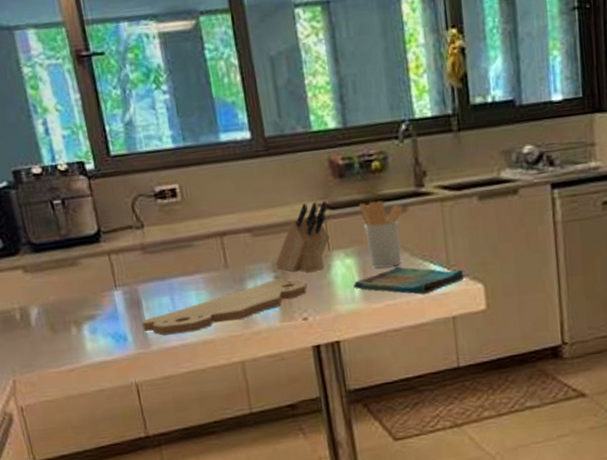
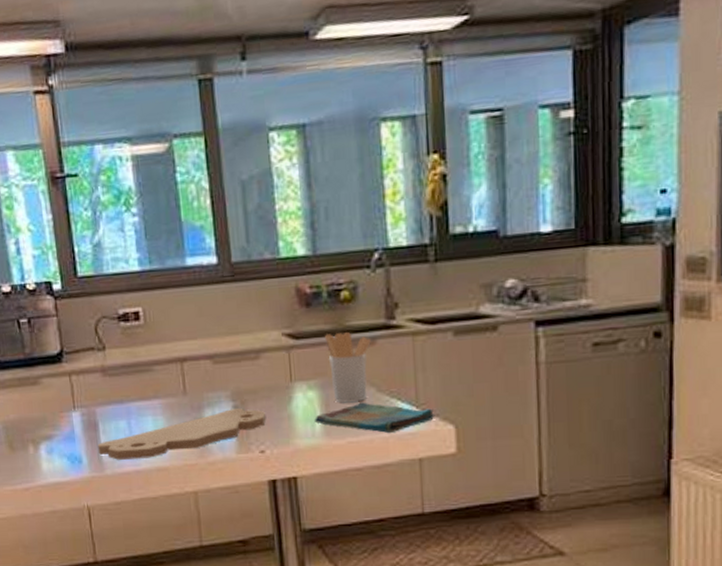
knife block: present [275,201,330,273] -> none [234,330,293,404]

